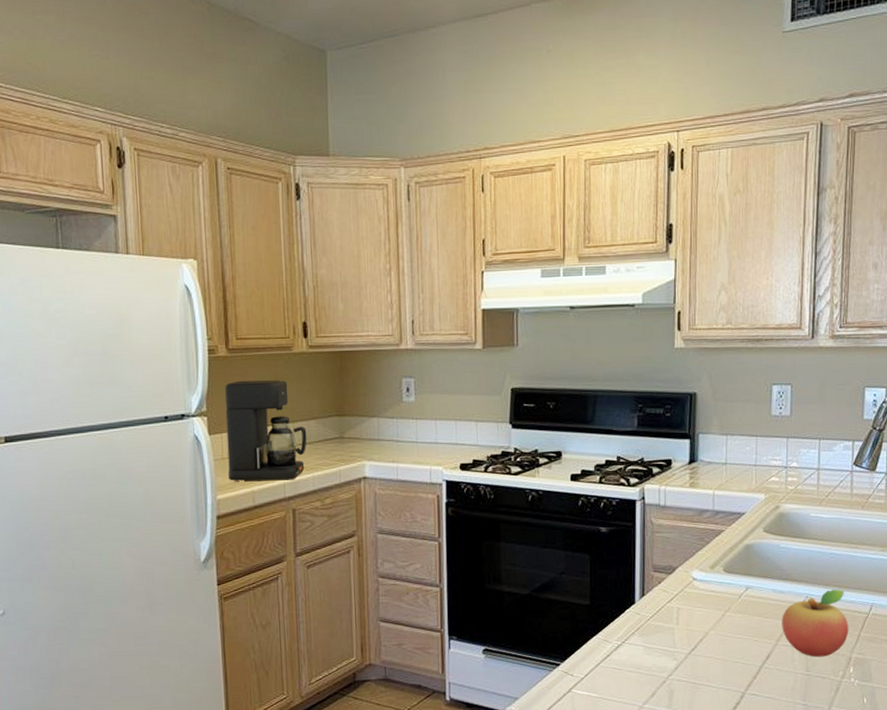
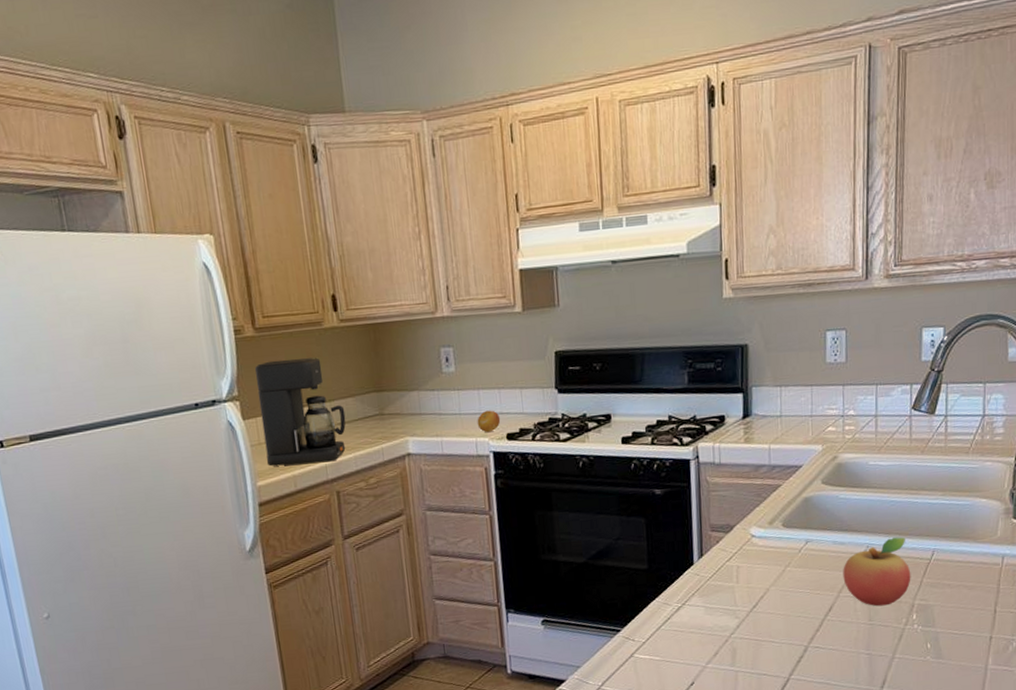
fruit: none [432,440,455,462] -> present [477,410,501,433]

